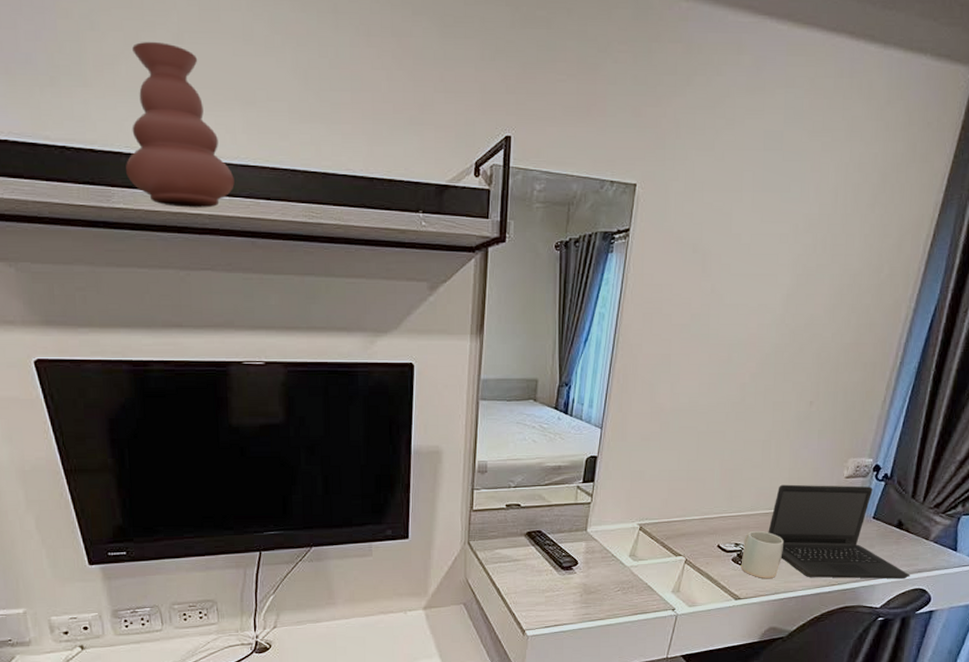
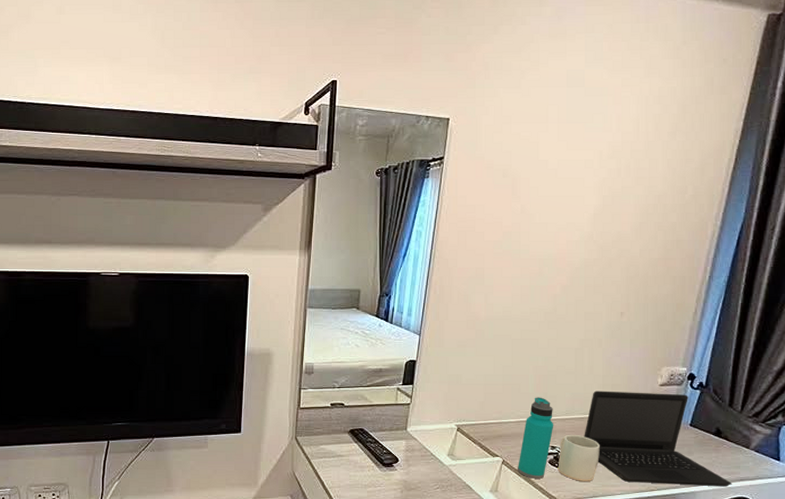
vase: present [126,42,235,208] -> none [13,14,100,145]
water bottle: none [700,492,739,577] -> present [518,397,554,479]

